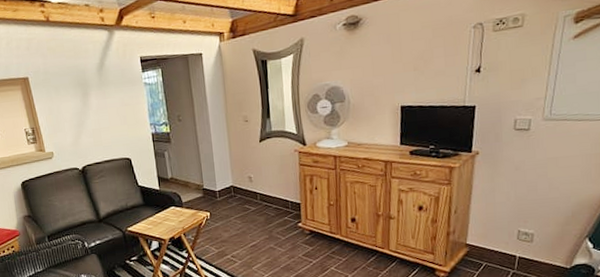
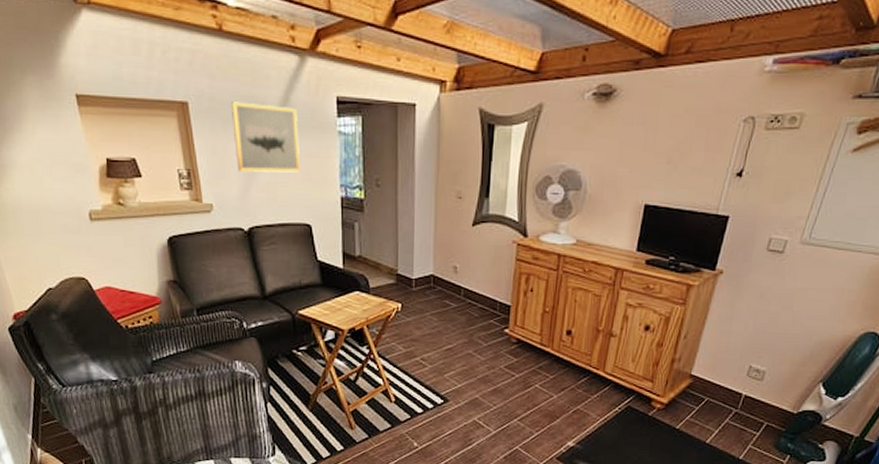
wall art: none [61,70,119,124] -> present [231,102,301,173]

